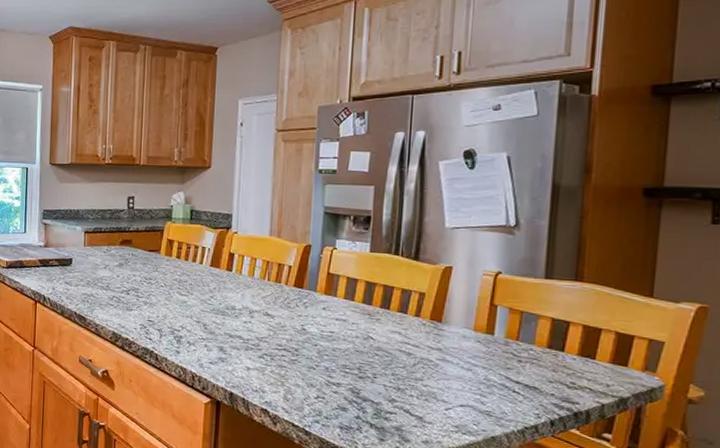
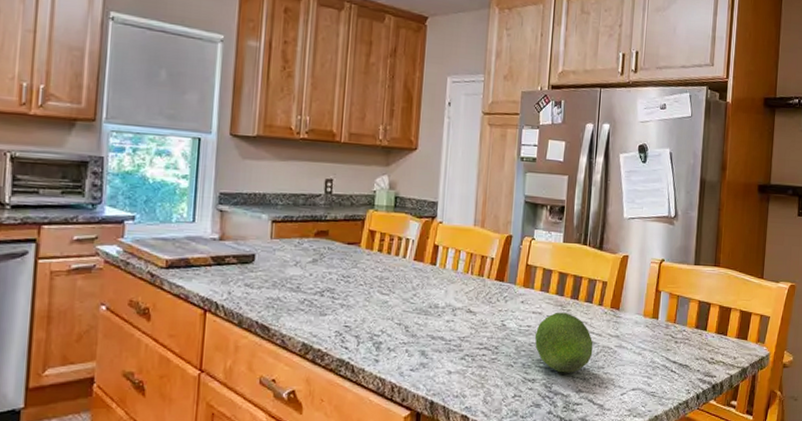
fruit: none [338,320,409,382] -> present [534,312,593,373]

